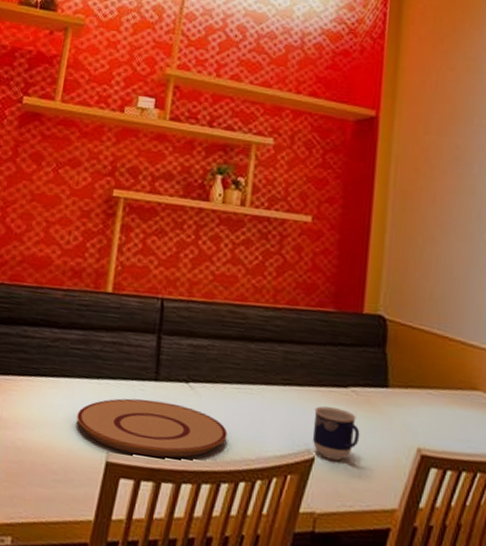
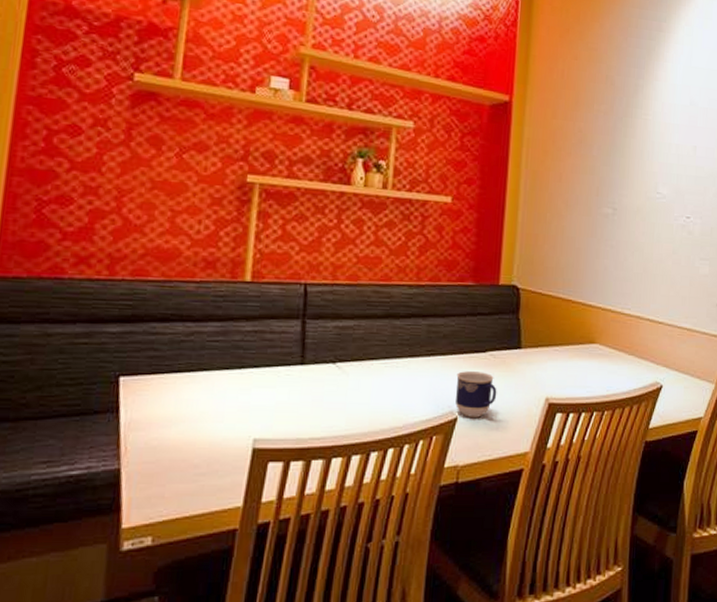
plate: present [77,398,228,458] -> none [218,383,376,437]

